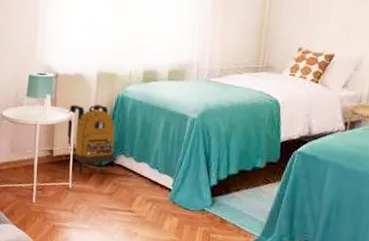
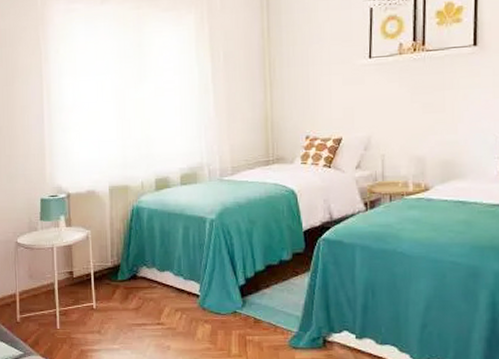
backpack: present [67,104,115,173] -> none [84,219,136,291]

